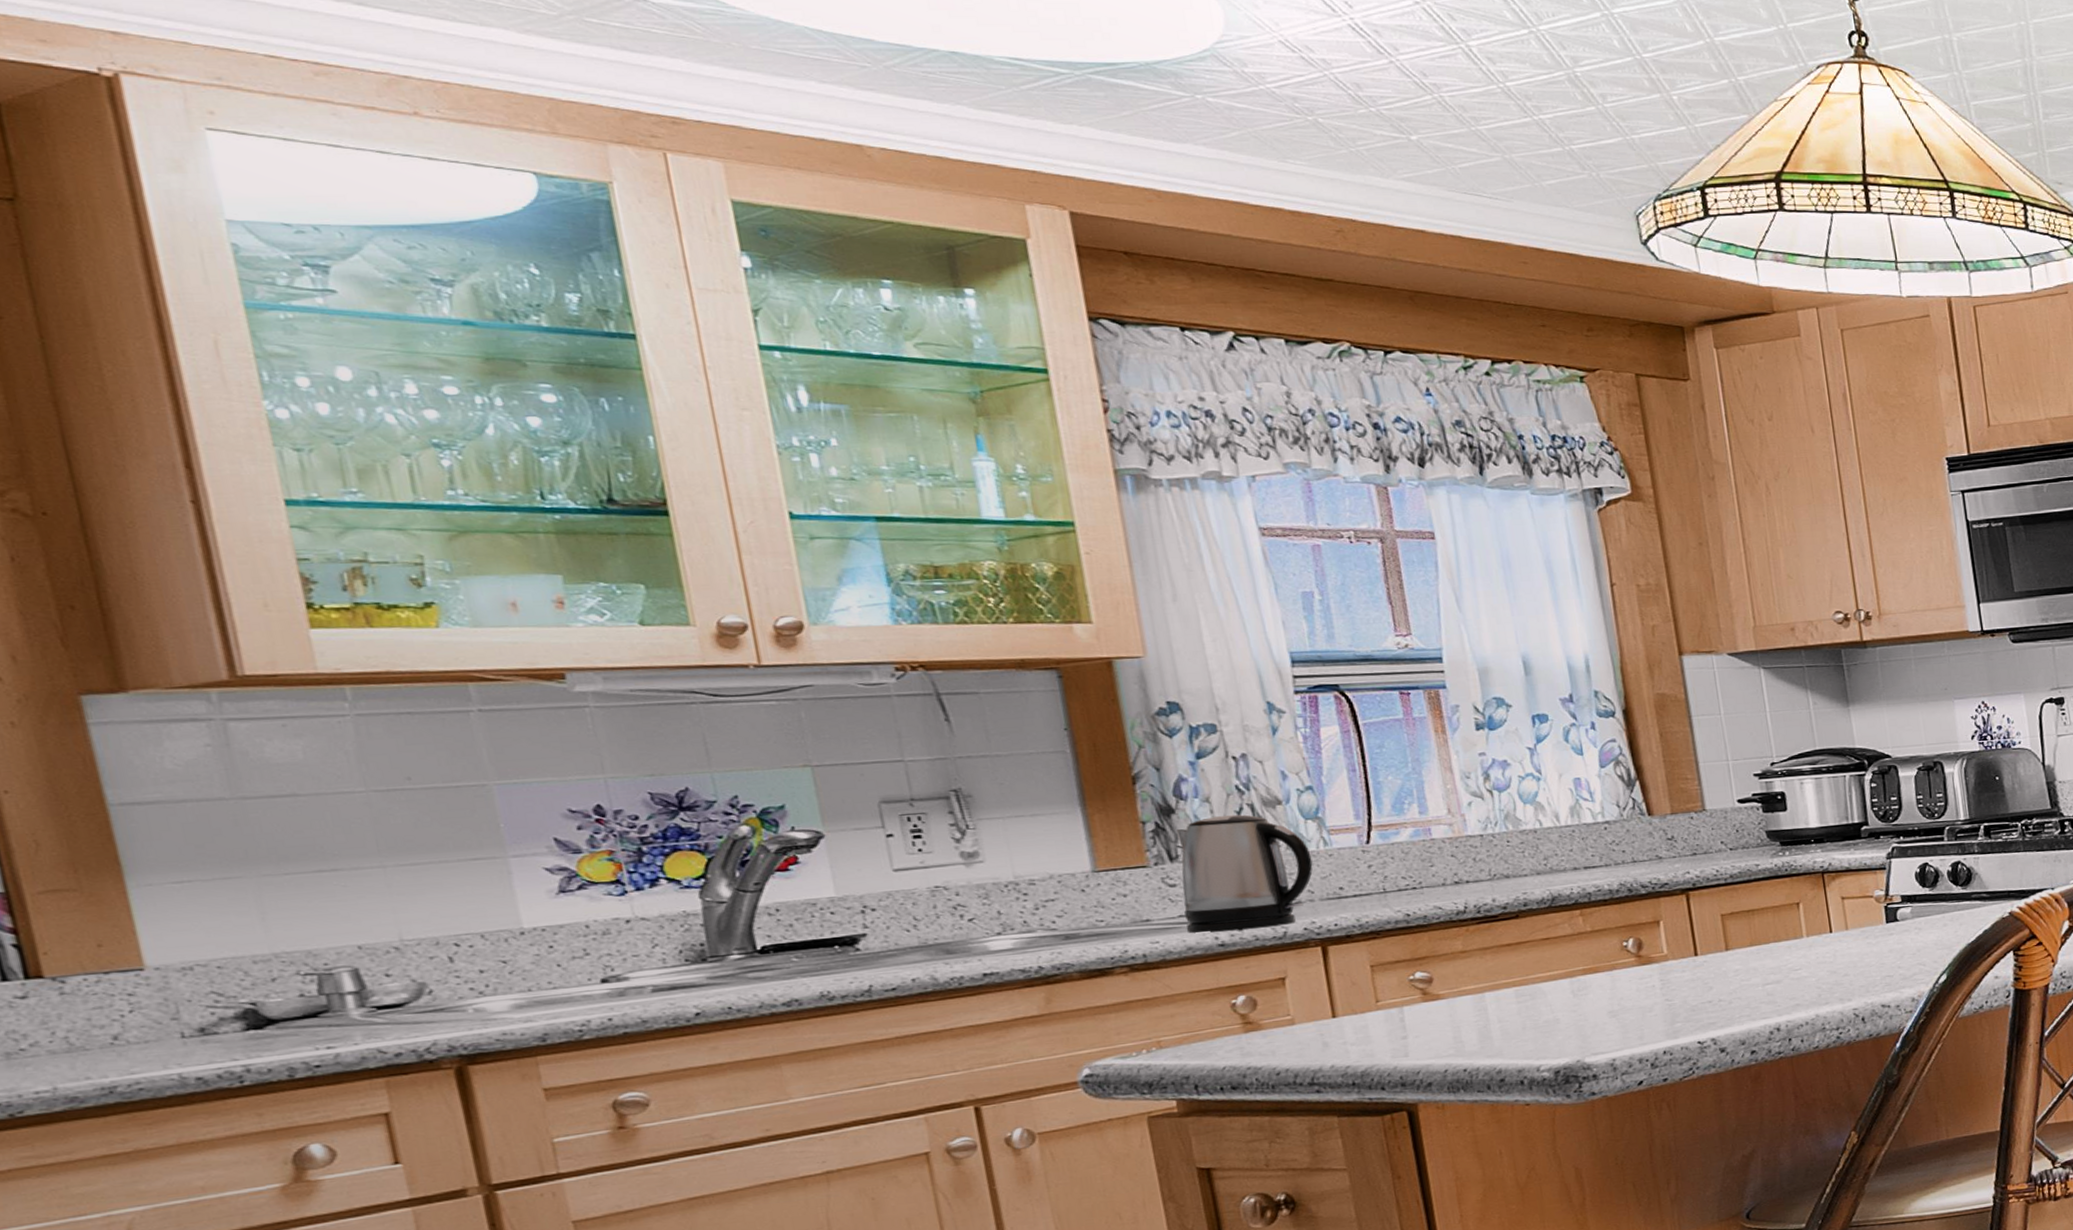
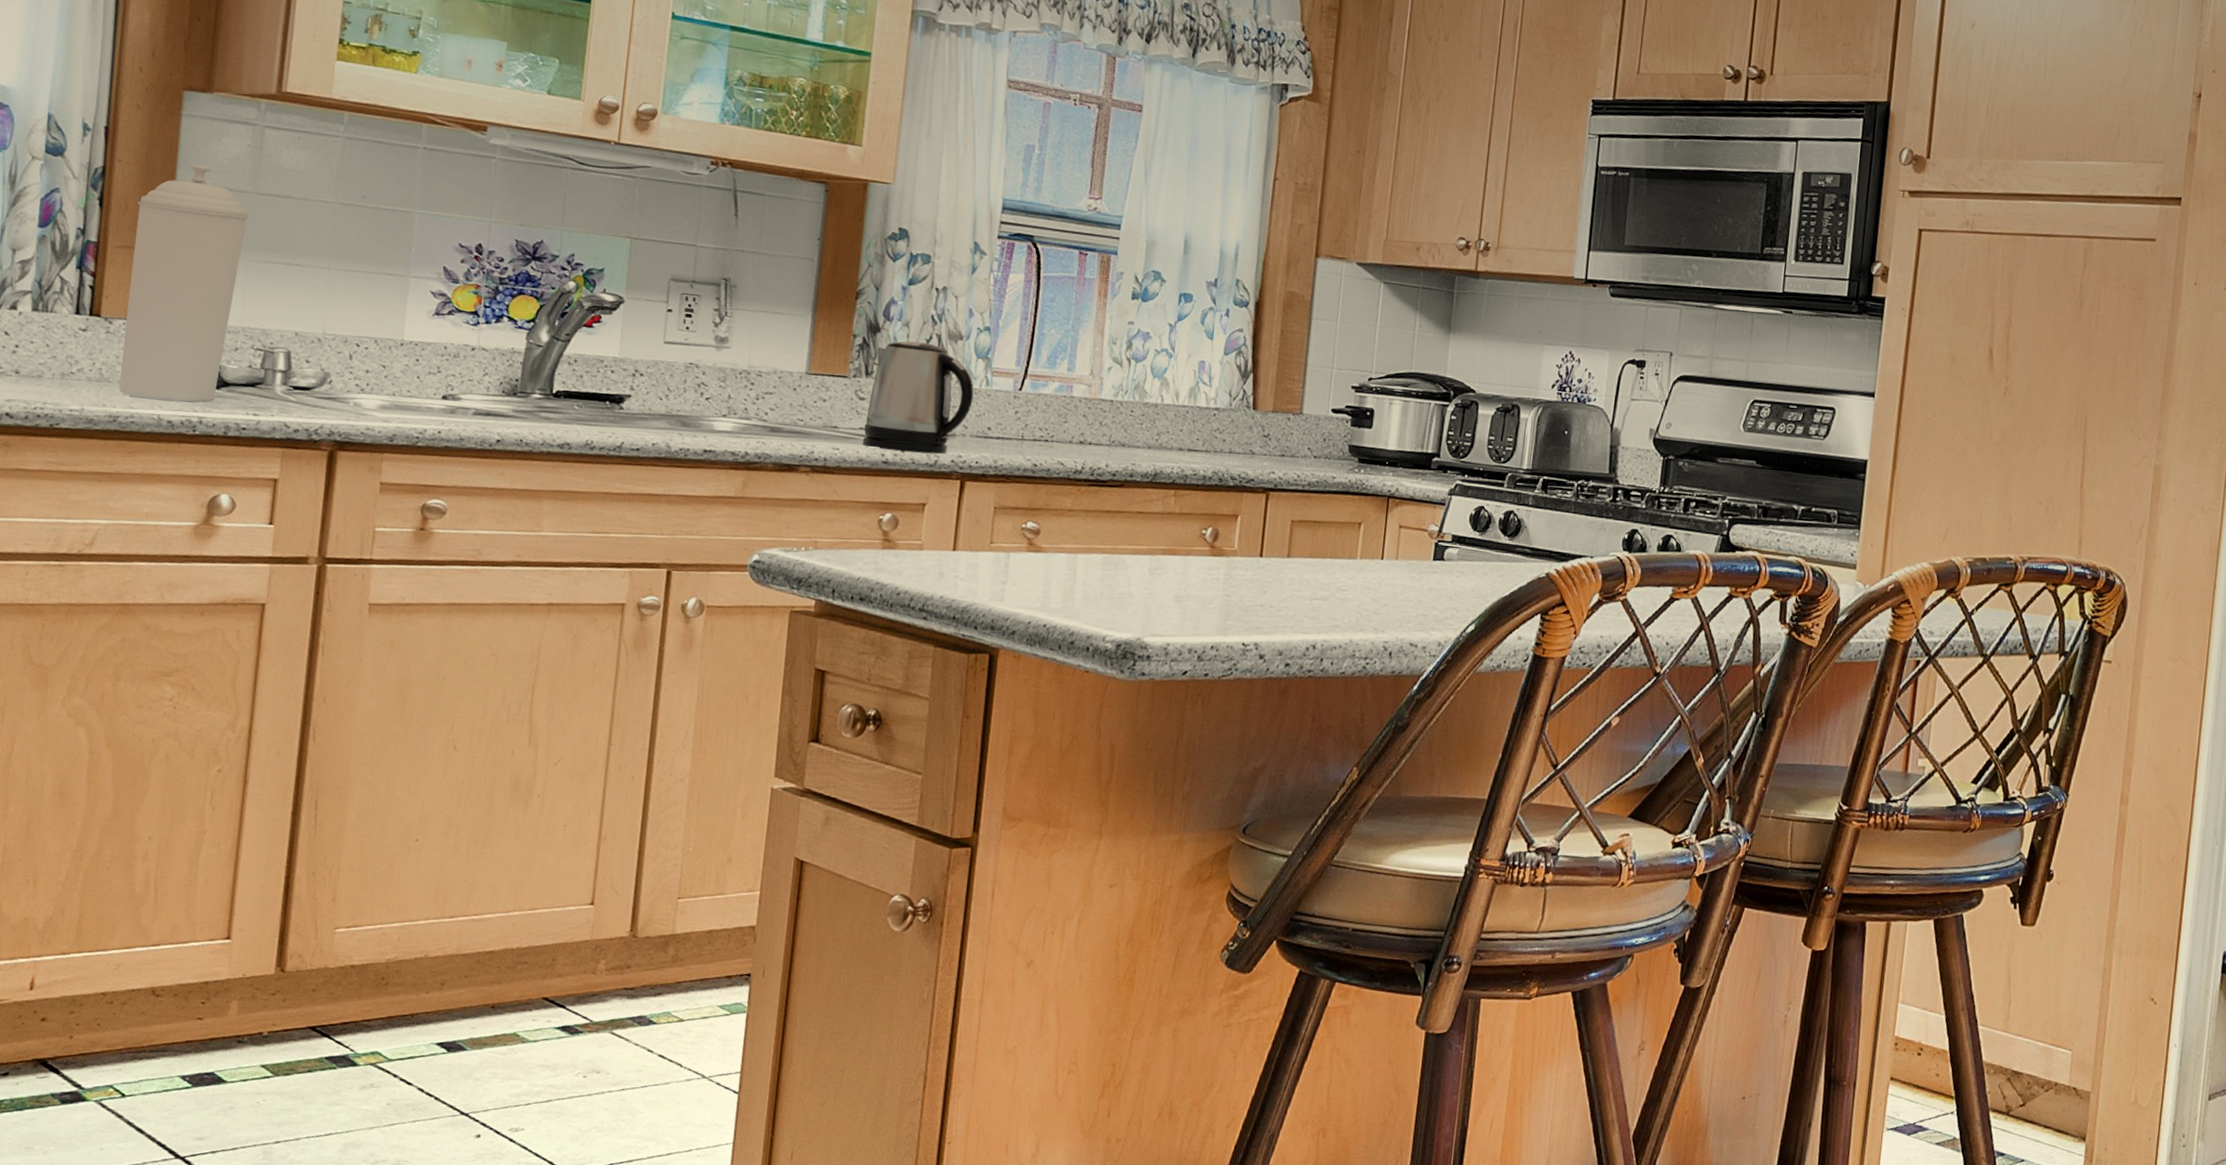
canister: none [54,778,260,1061] -> present [119,164,249,403]

